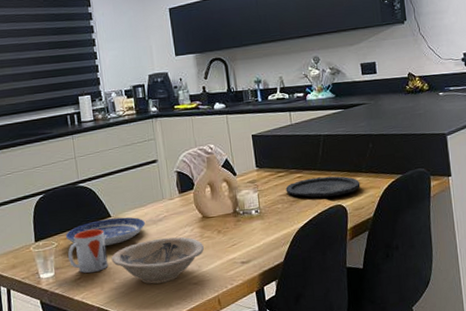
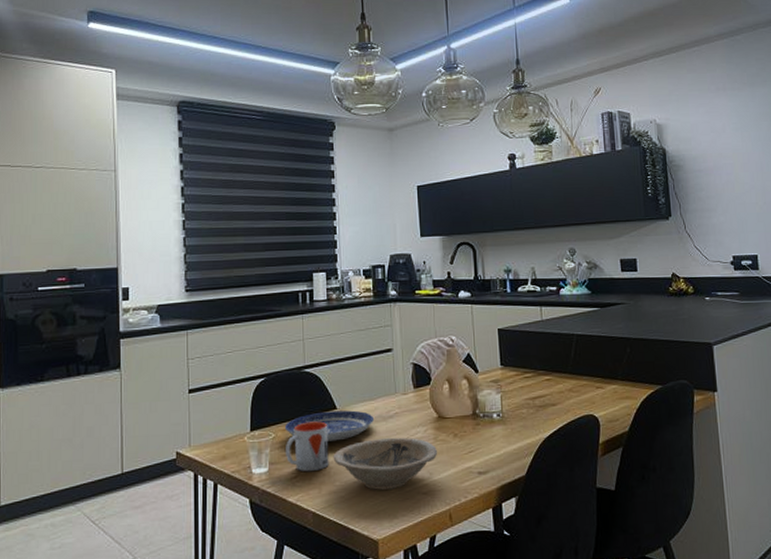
plate: present [285,176,361,198] -> none [532,381,616,406]

